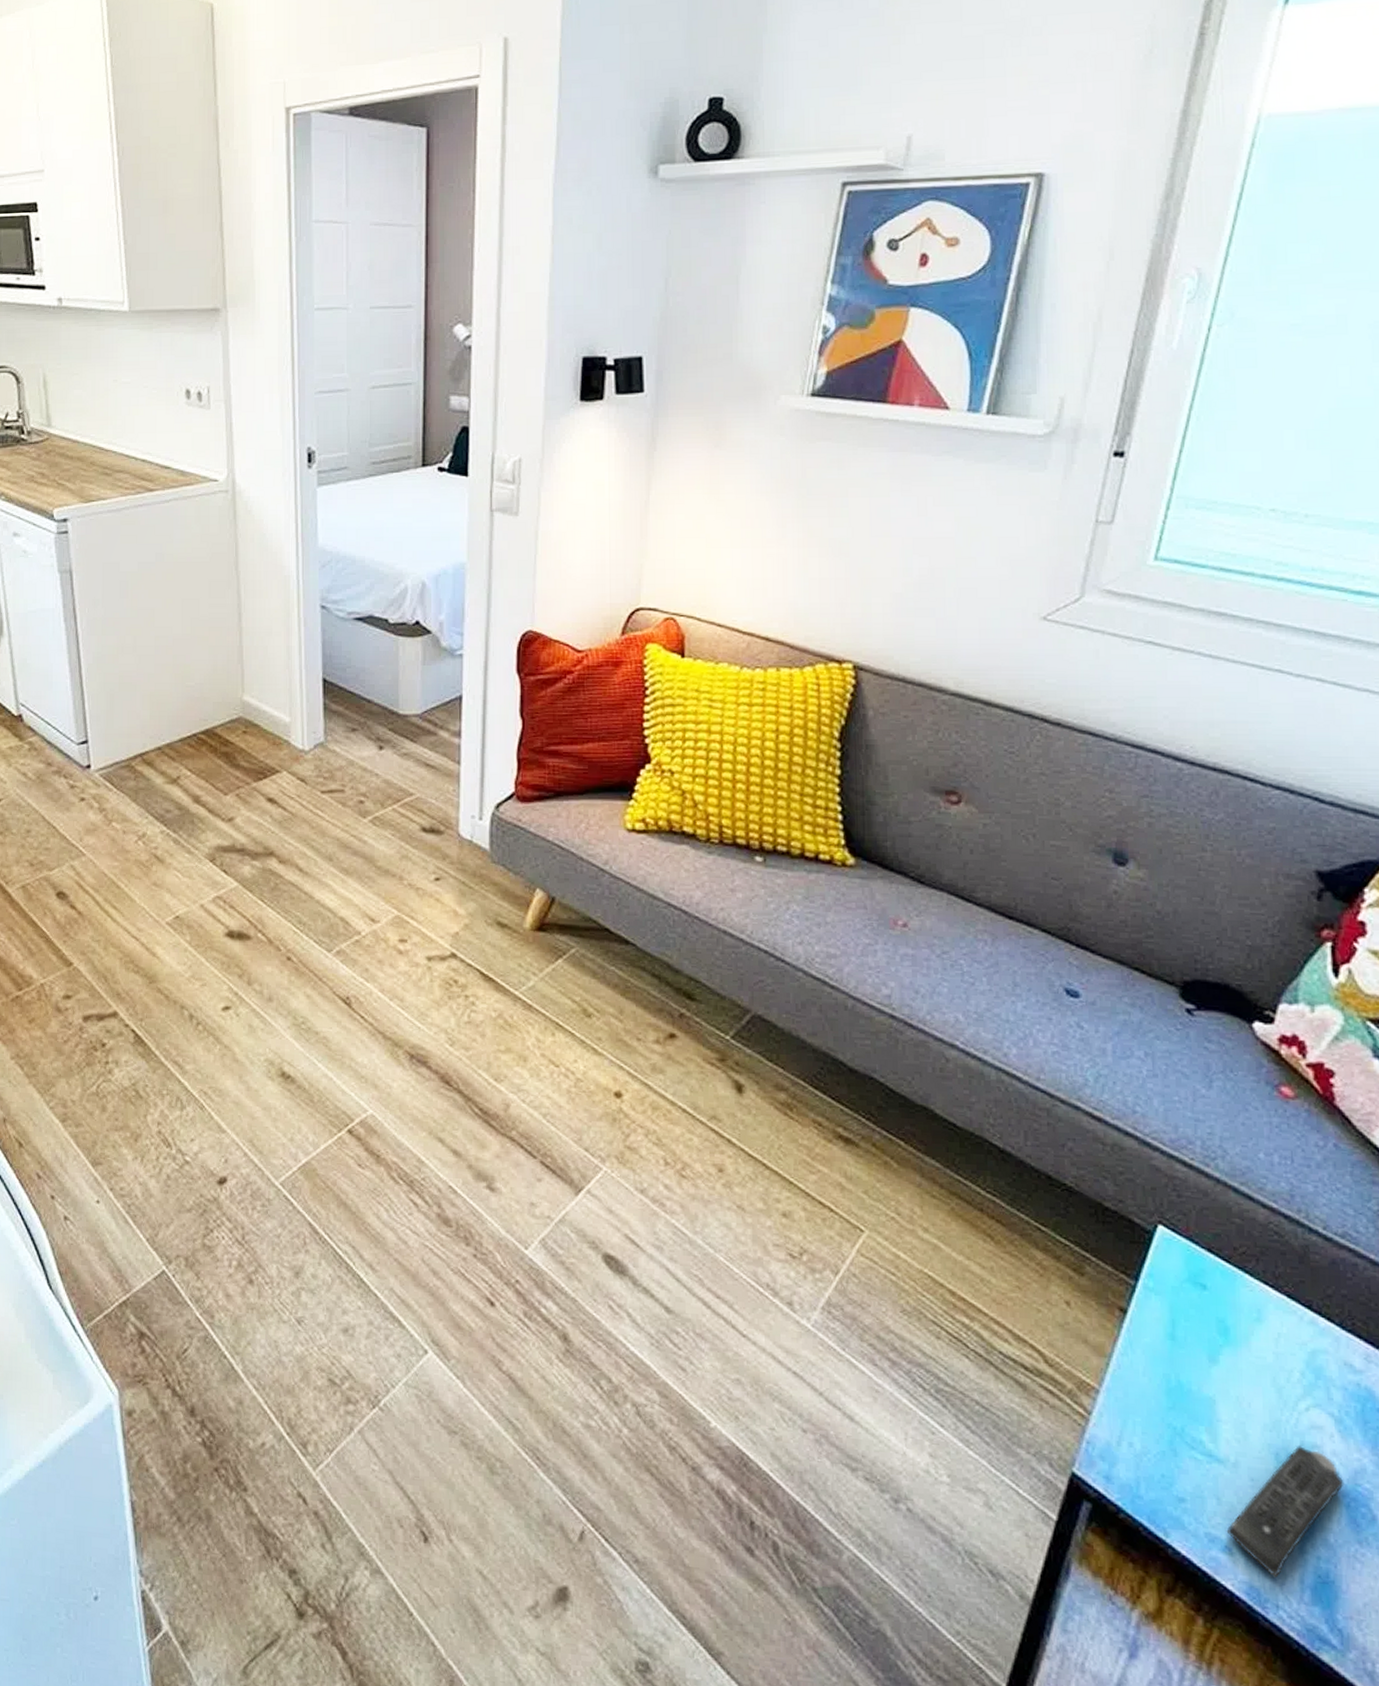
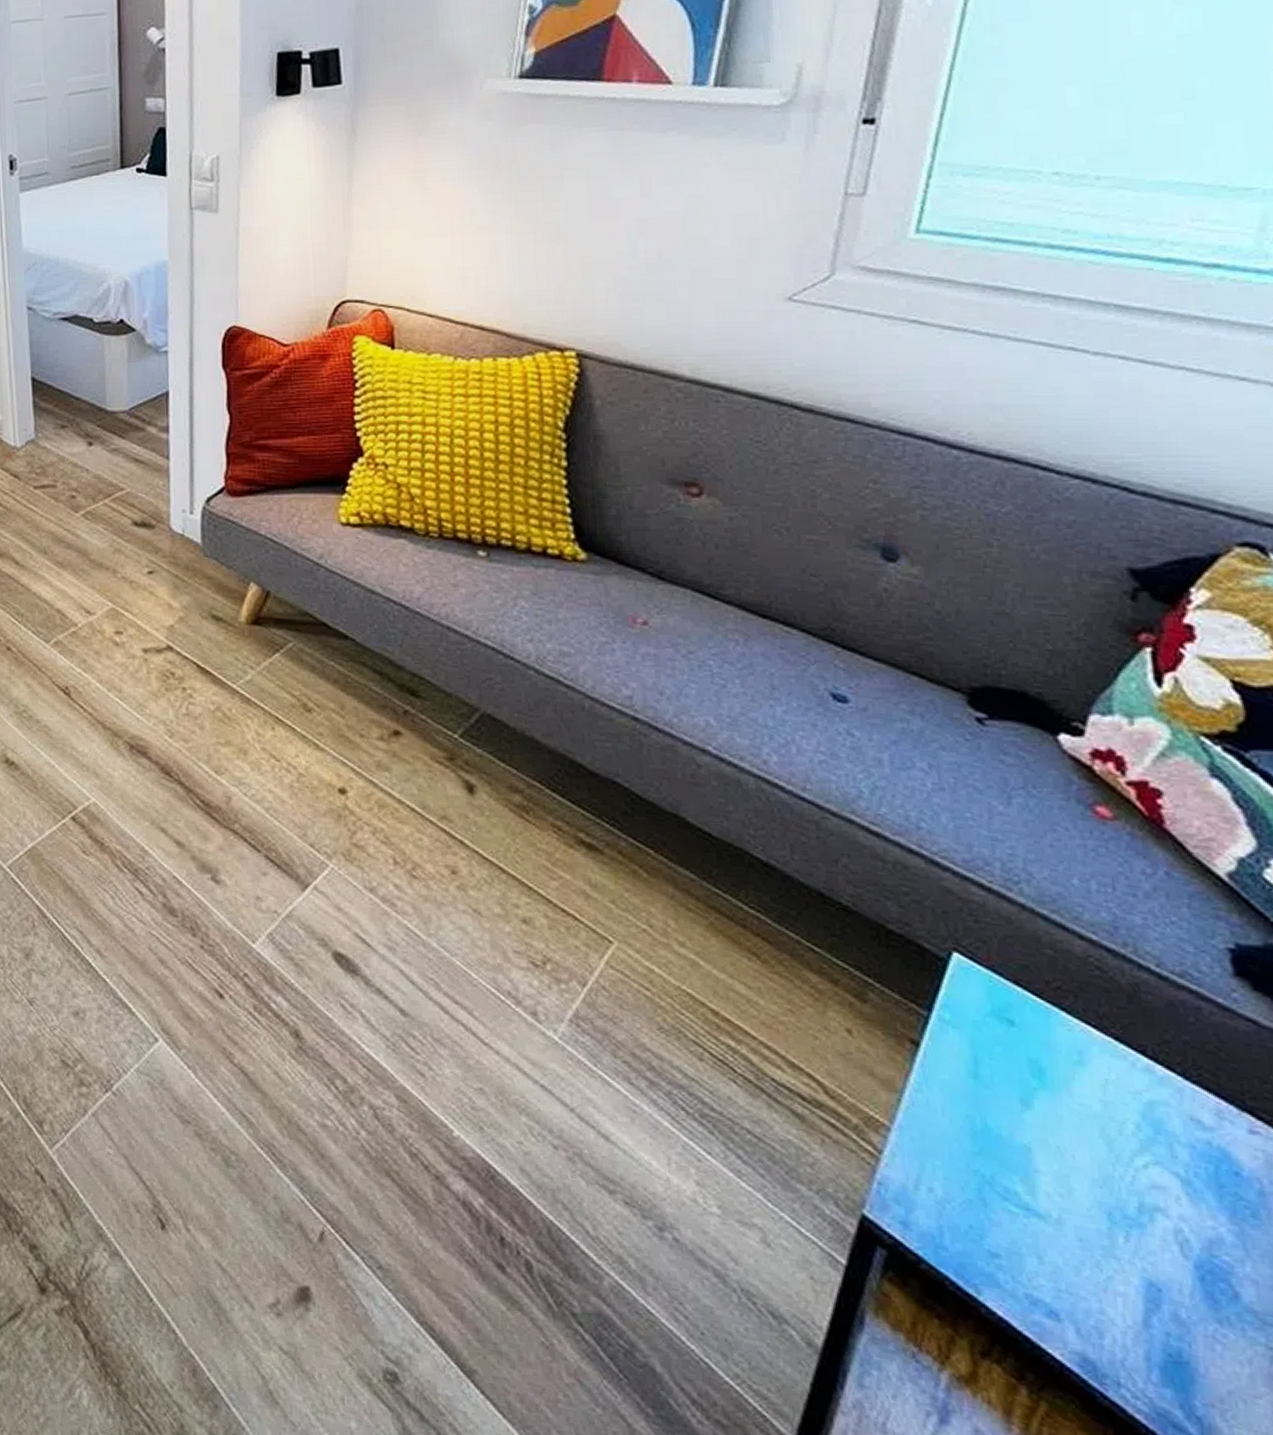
remote control: present [1226,1444,1344,1578] -> none [1051,1205,1197,1352]

